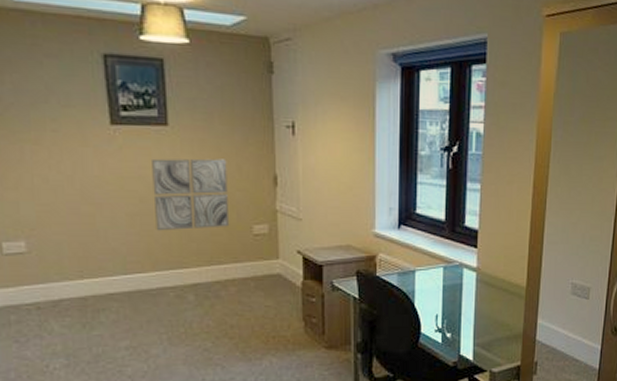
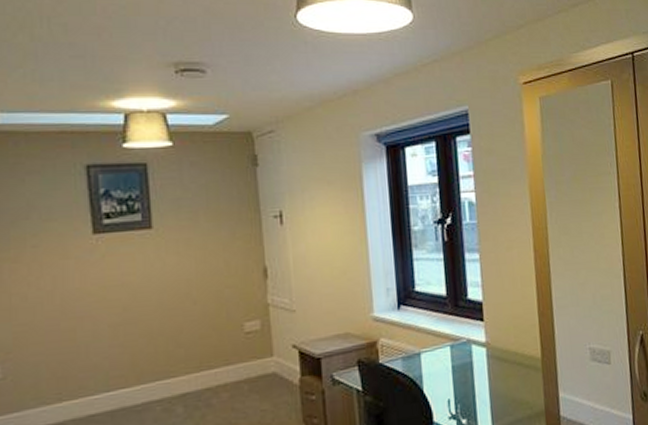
wall art: present [152,158,230,231] -> none [136,256,219,340]

